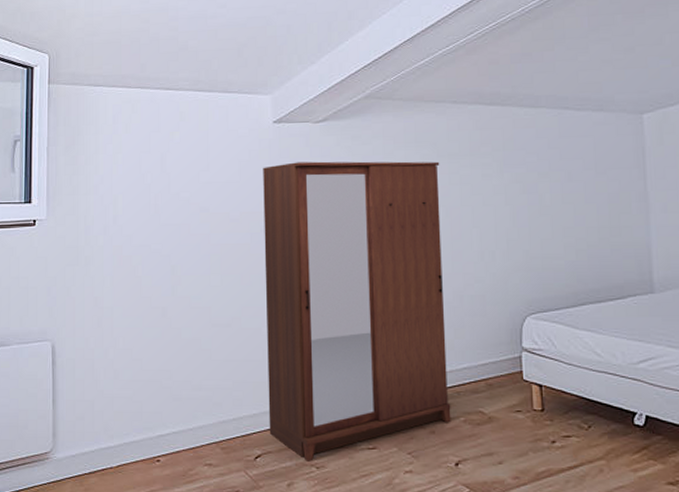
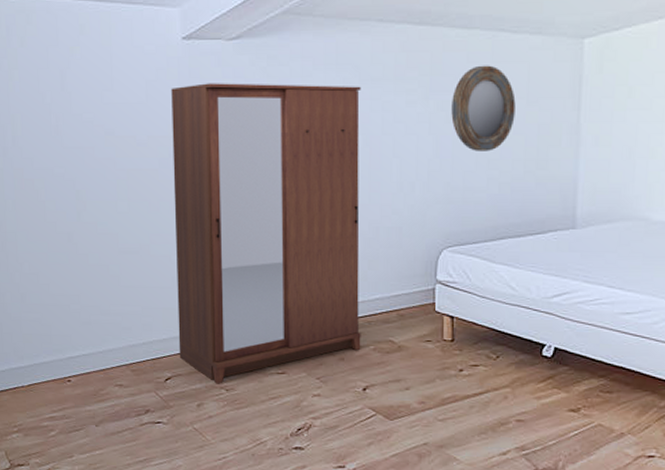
home mirror: none [525,140,586,220] -> present [451,65,516,151]

